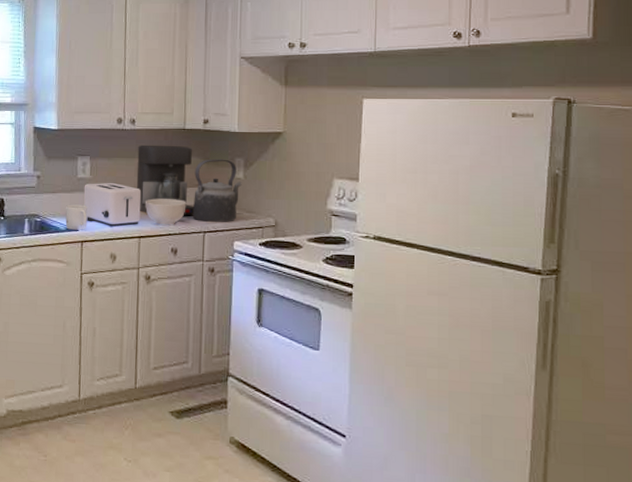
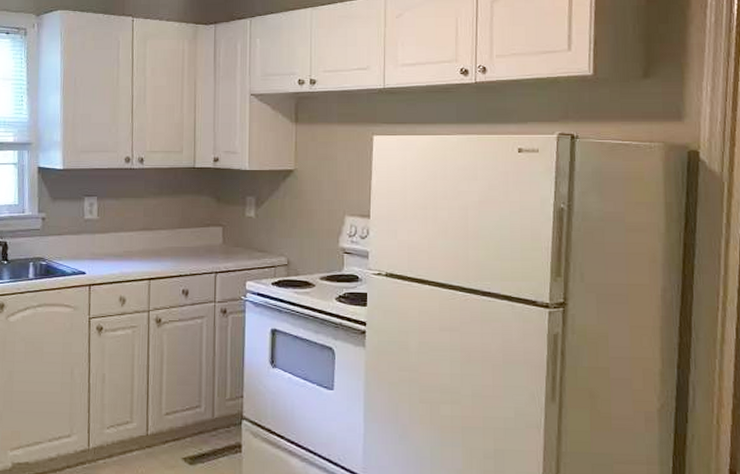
mug: present [65,204,89,230] -> none [71,246,96,273]
toaster: present [83,182,142,228] -> none [90,223,151,270]
coffee maker: present [136,144,195,215] -> none [145,184,206,255]
bowl: present [145,198,187,225] -> none [154,239,197,266]
kettle: present [192,159,242,223] -> none [203,197,254,263]

